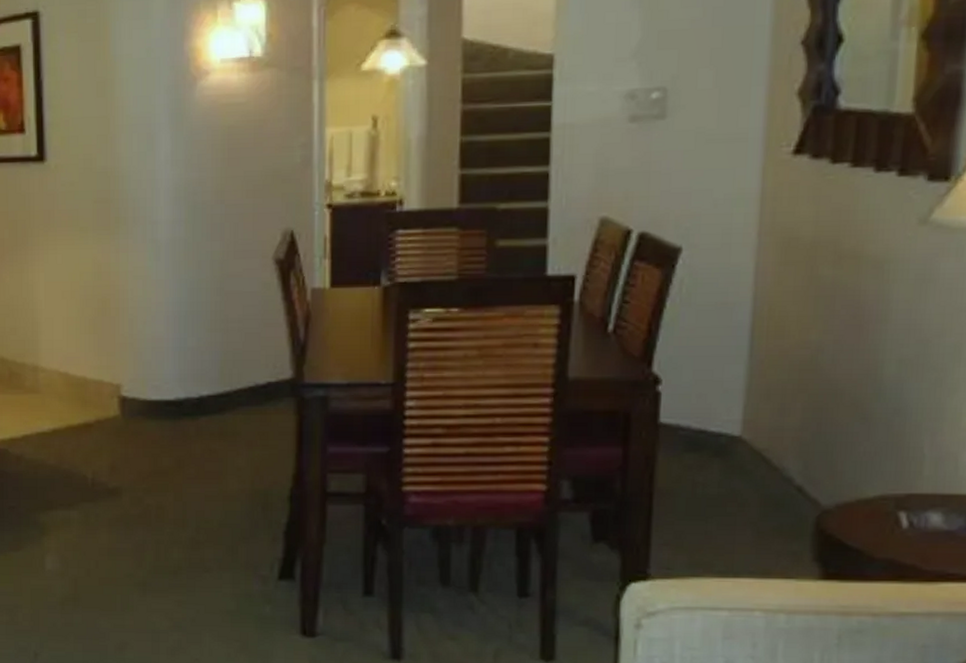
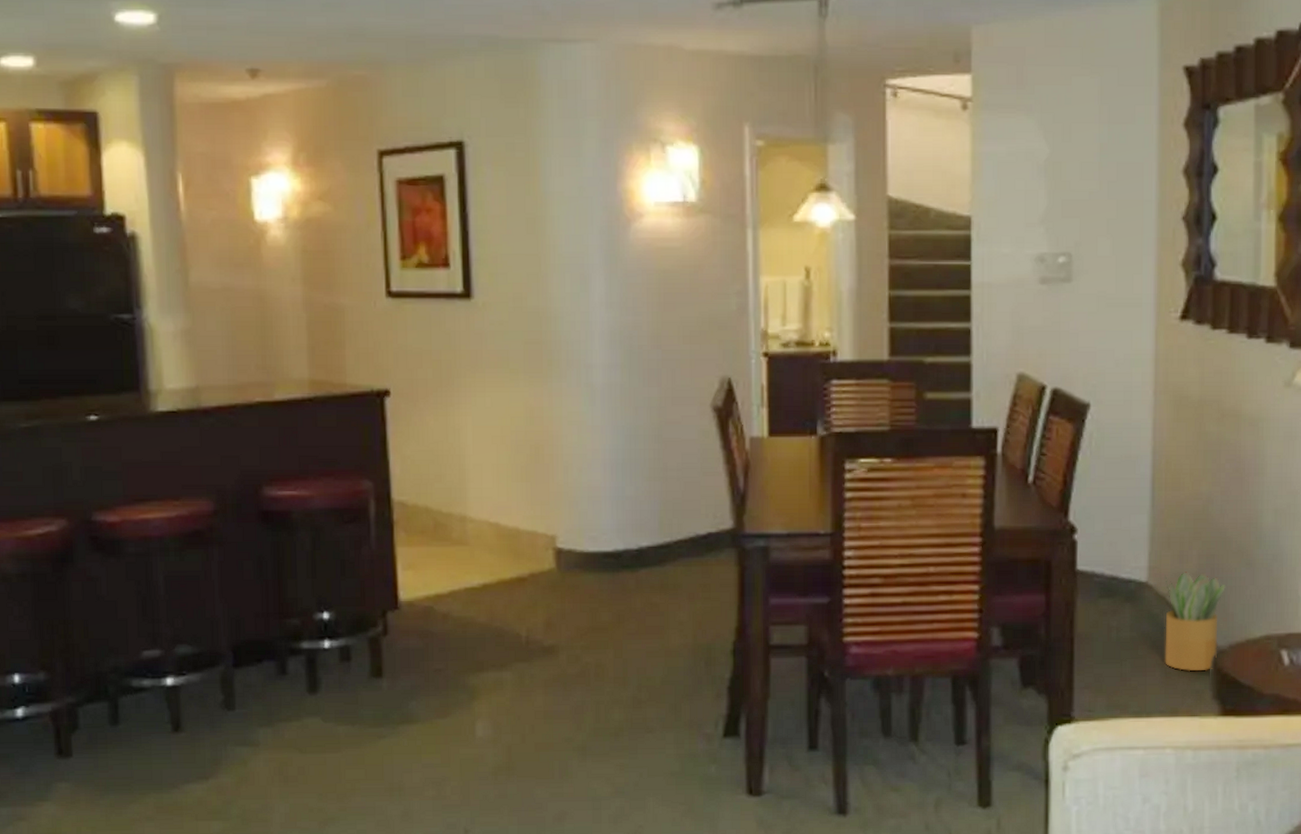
potted plant: none [757,426,836,532] -> present [1165,572,1227,672]

